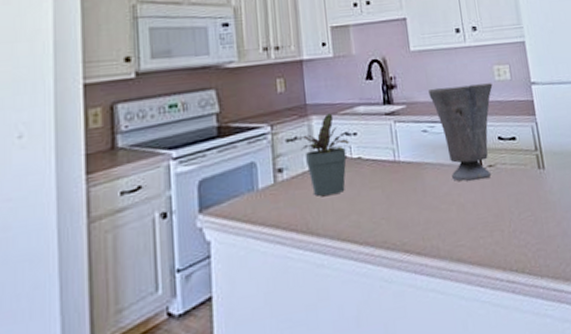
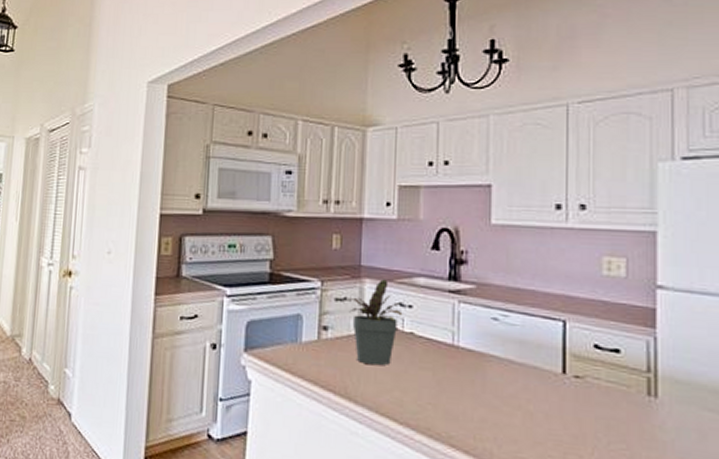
vase: present [429,83,493,182] -> none [507,271,597,391]

